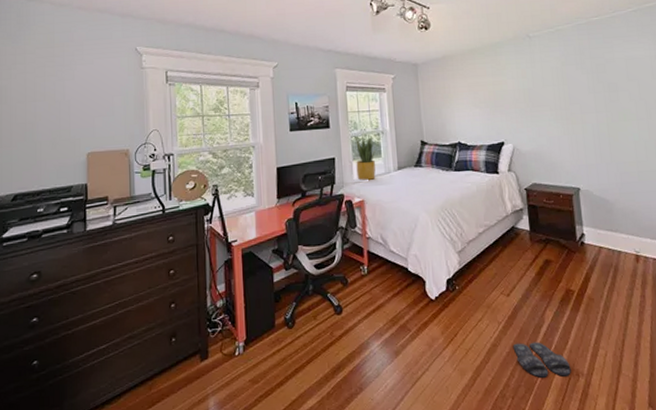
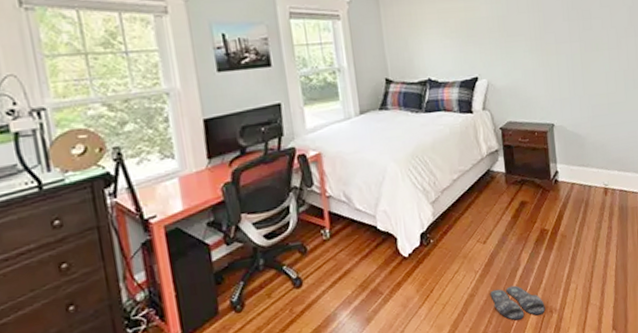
planter: present [354,135,376,180] -> none [304,73,334,130]

